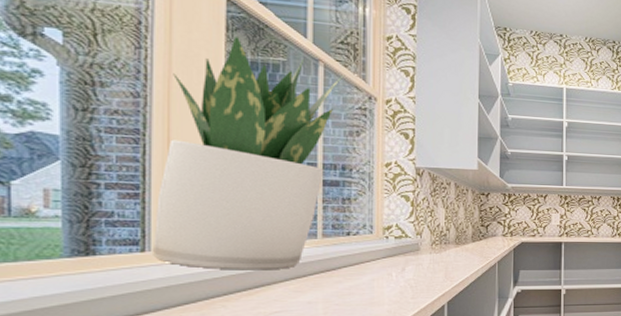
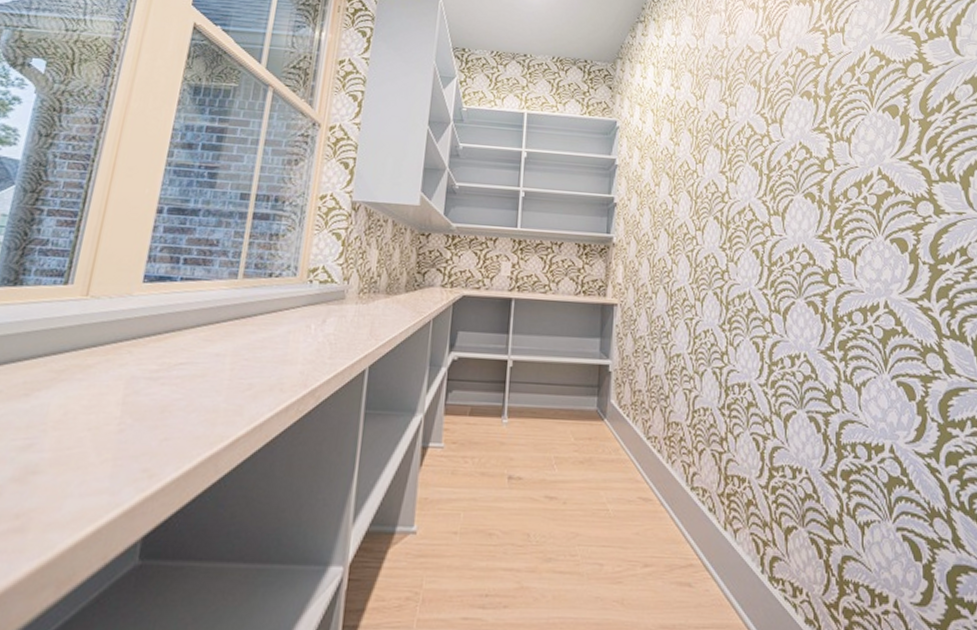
planter: present [153,37,344,270] -> none [74,63,291,313]

